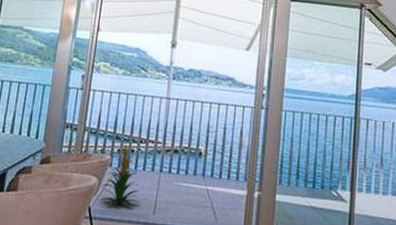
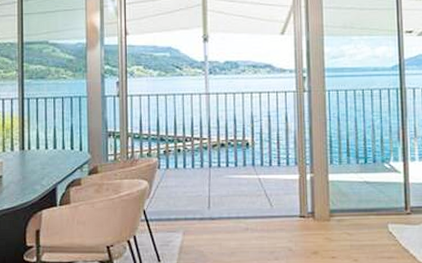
indoor plant: present [99,142,141,207] -> none [152,142,194,206]

